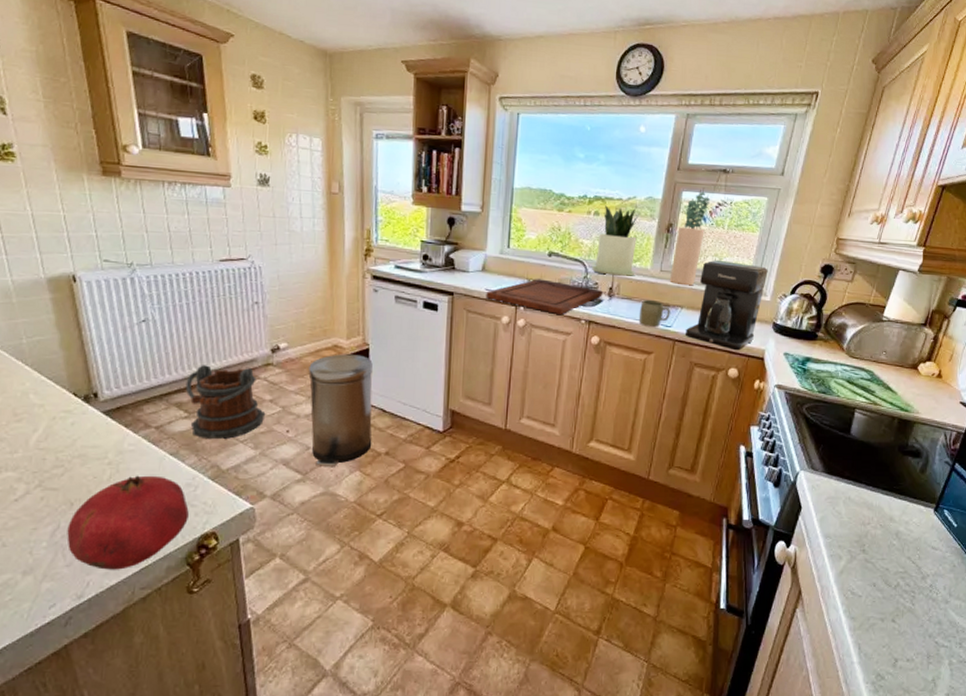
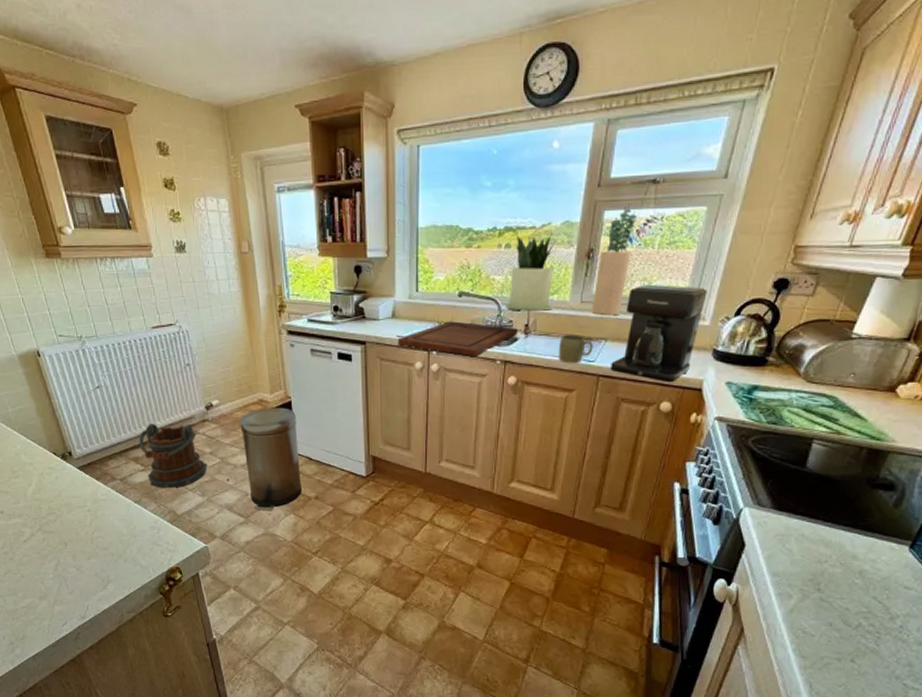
fruit: present [67,475,189,570] -> none [66,520,156,597]

